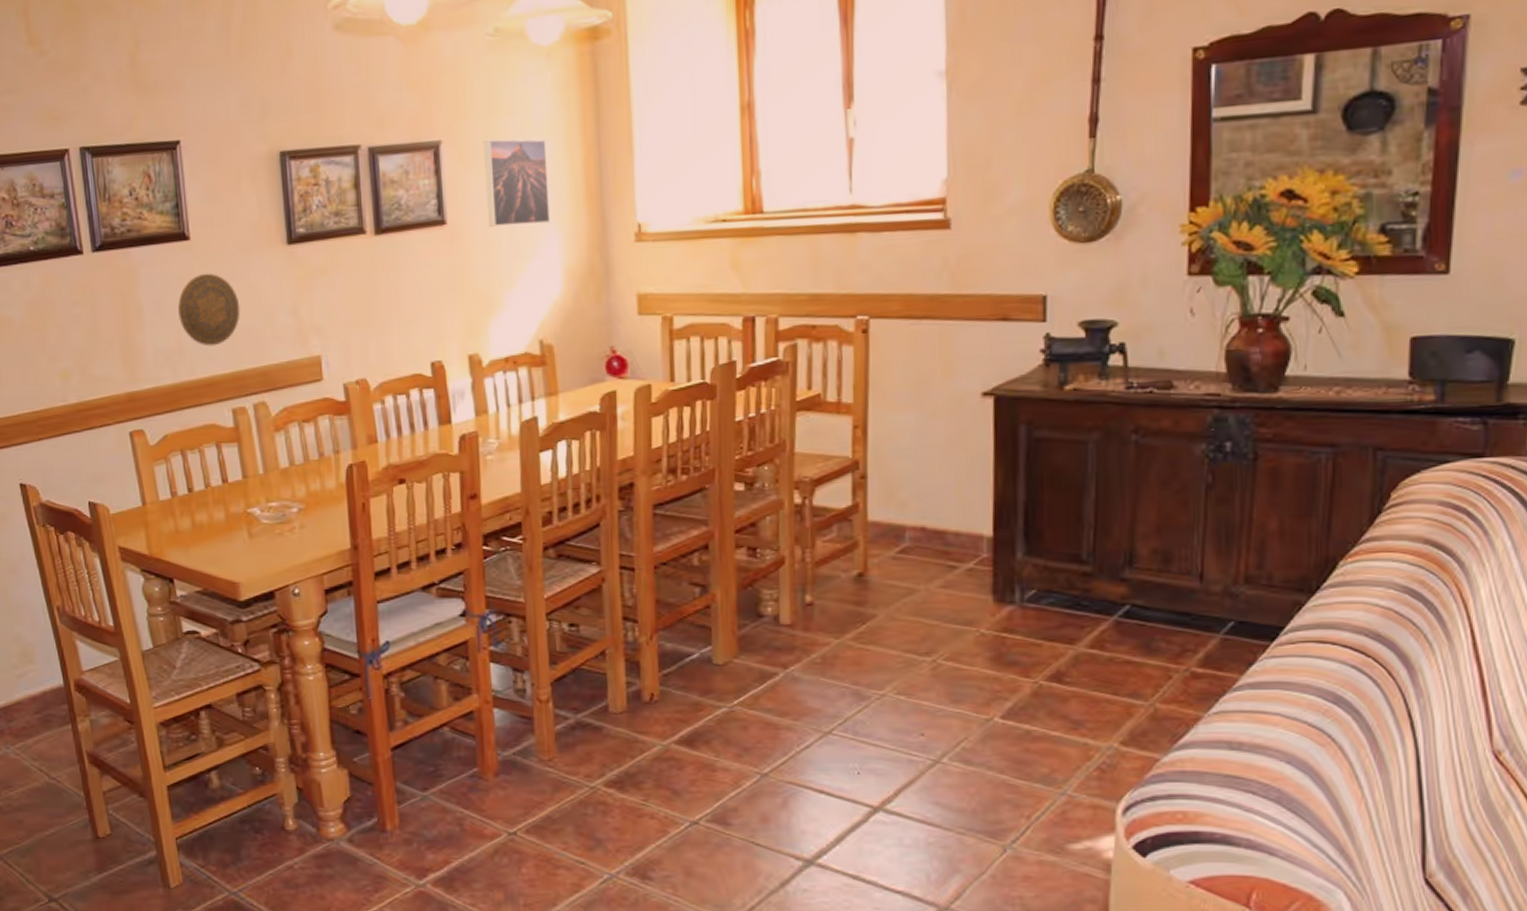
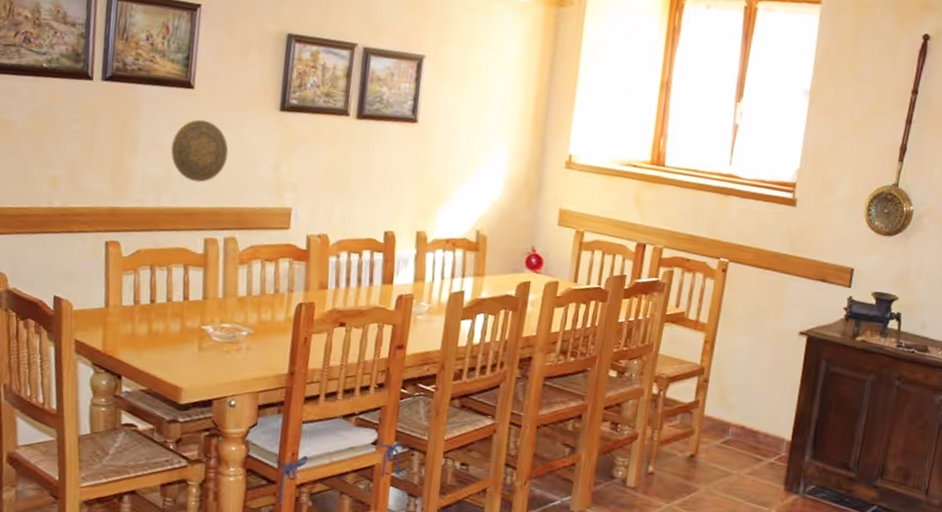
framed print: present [484,138,551,228] -> none [452,62,509,140]

